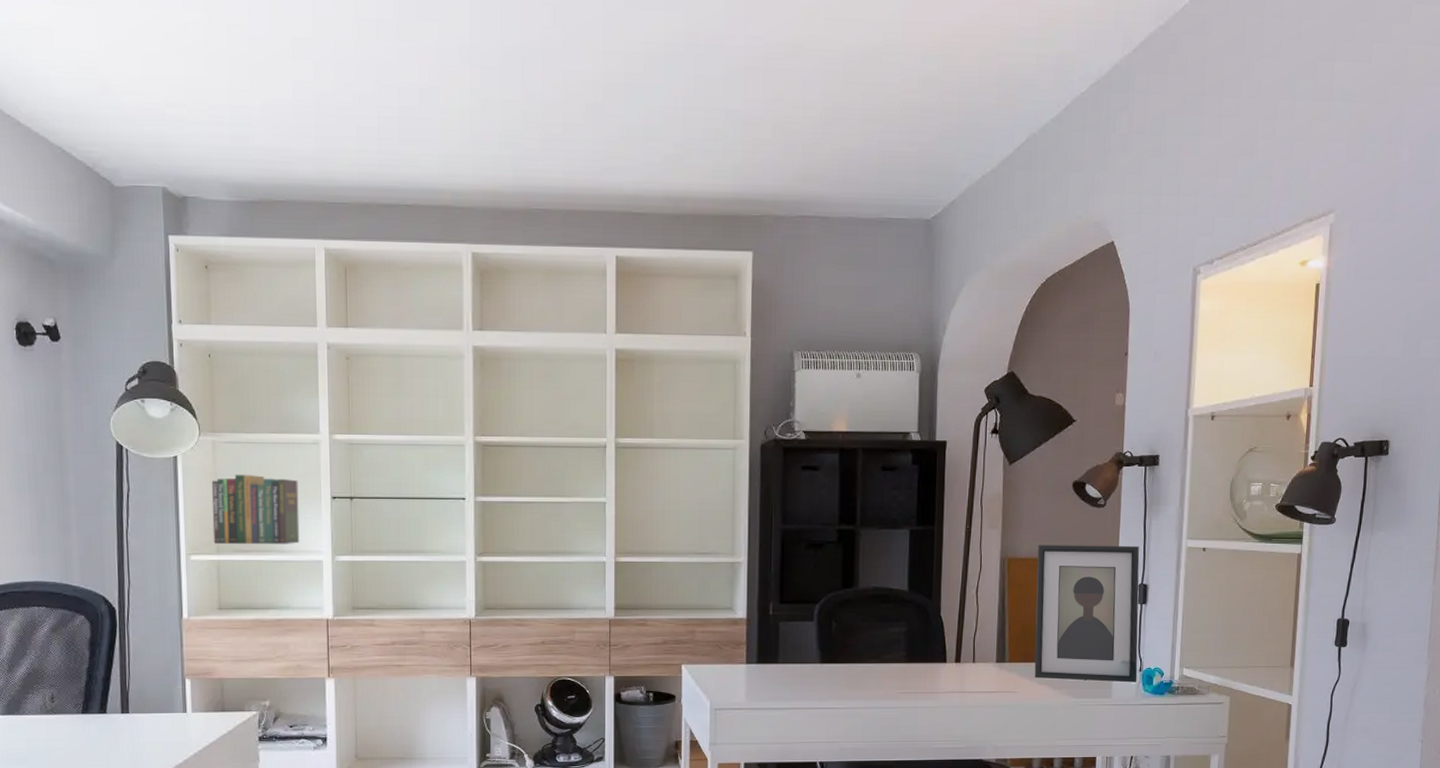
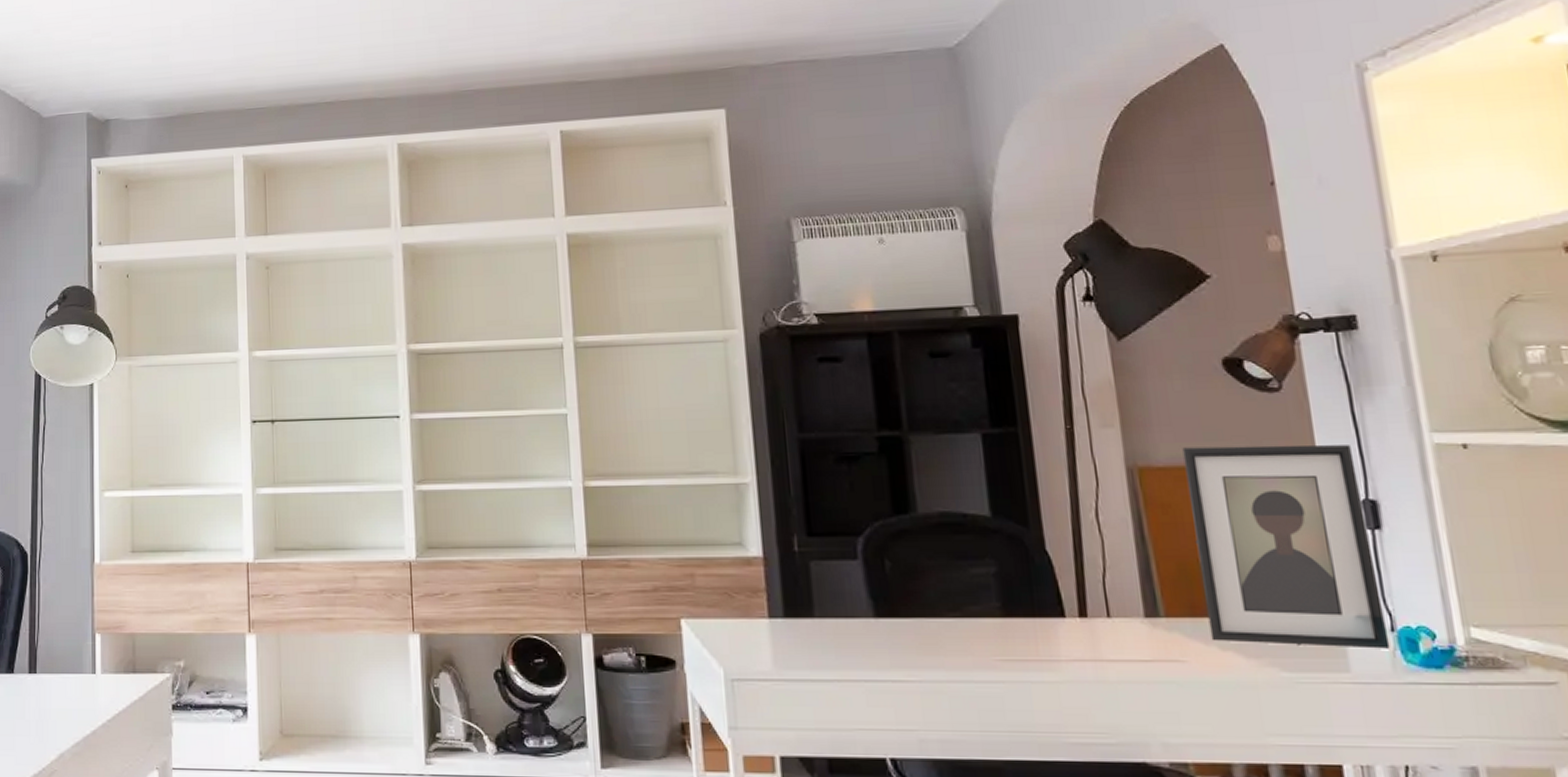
books: present [211,474,300,544] -> none [126,399,218,478]

